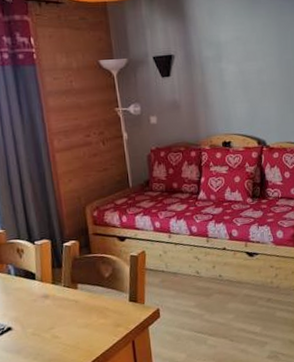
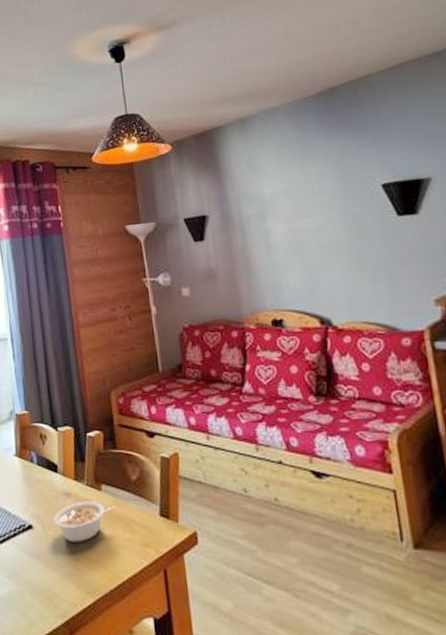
legume: none [33,298,90,335] -> present [54,501,115,542]

